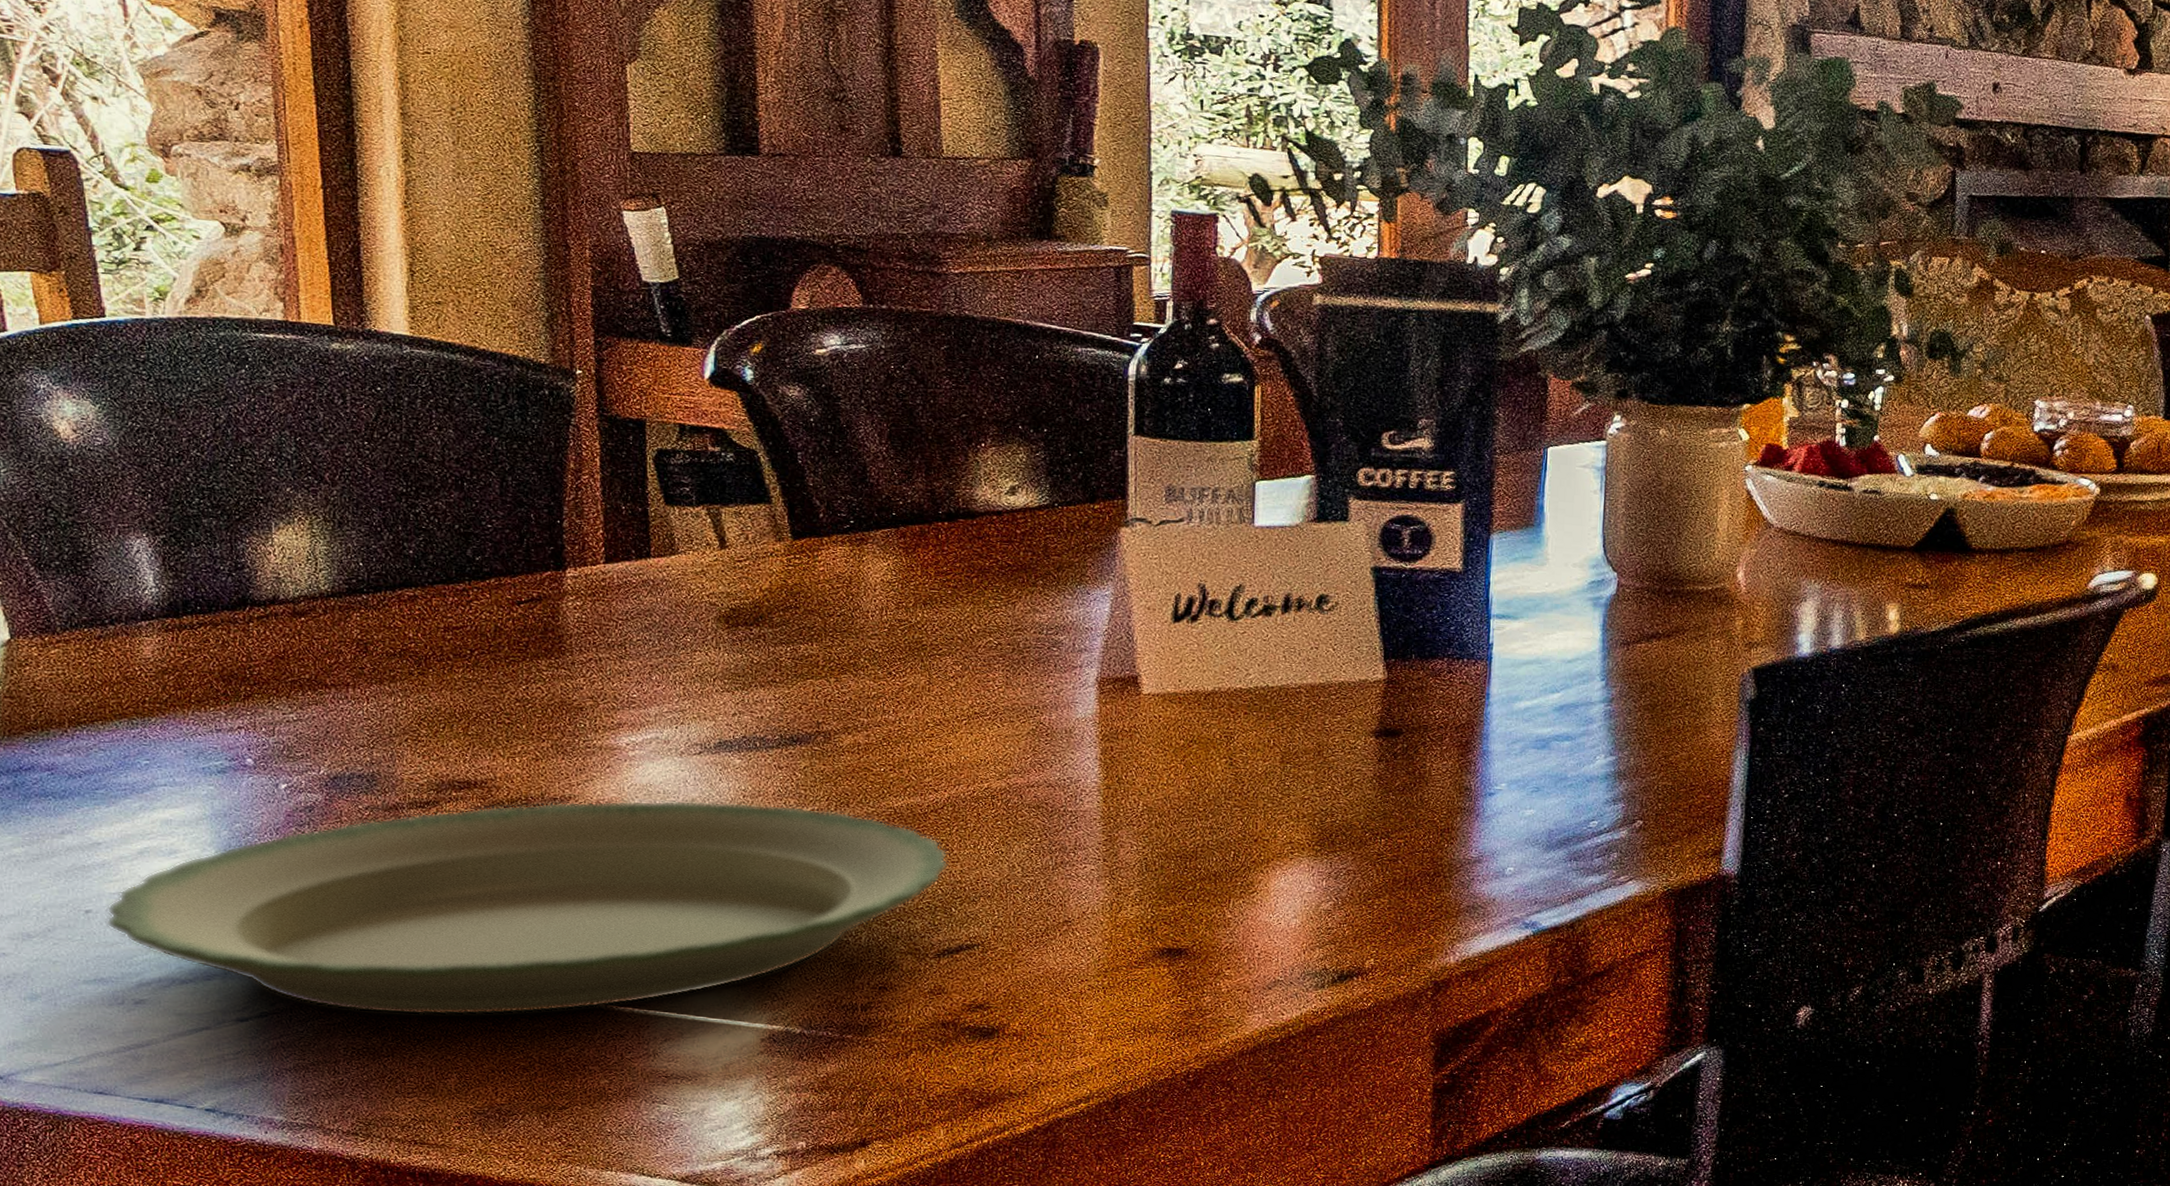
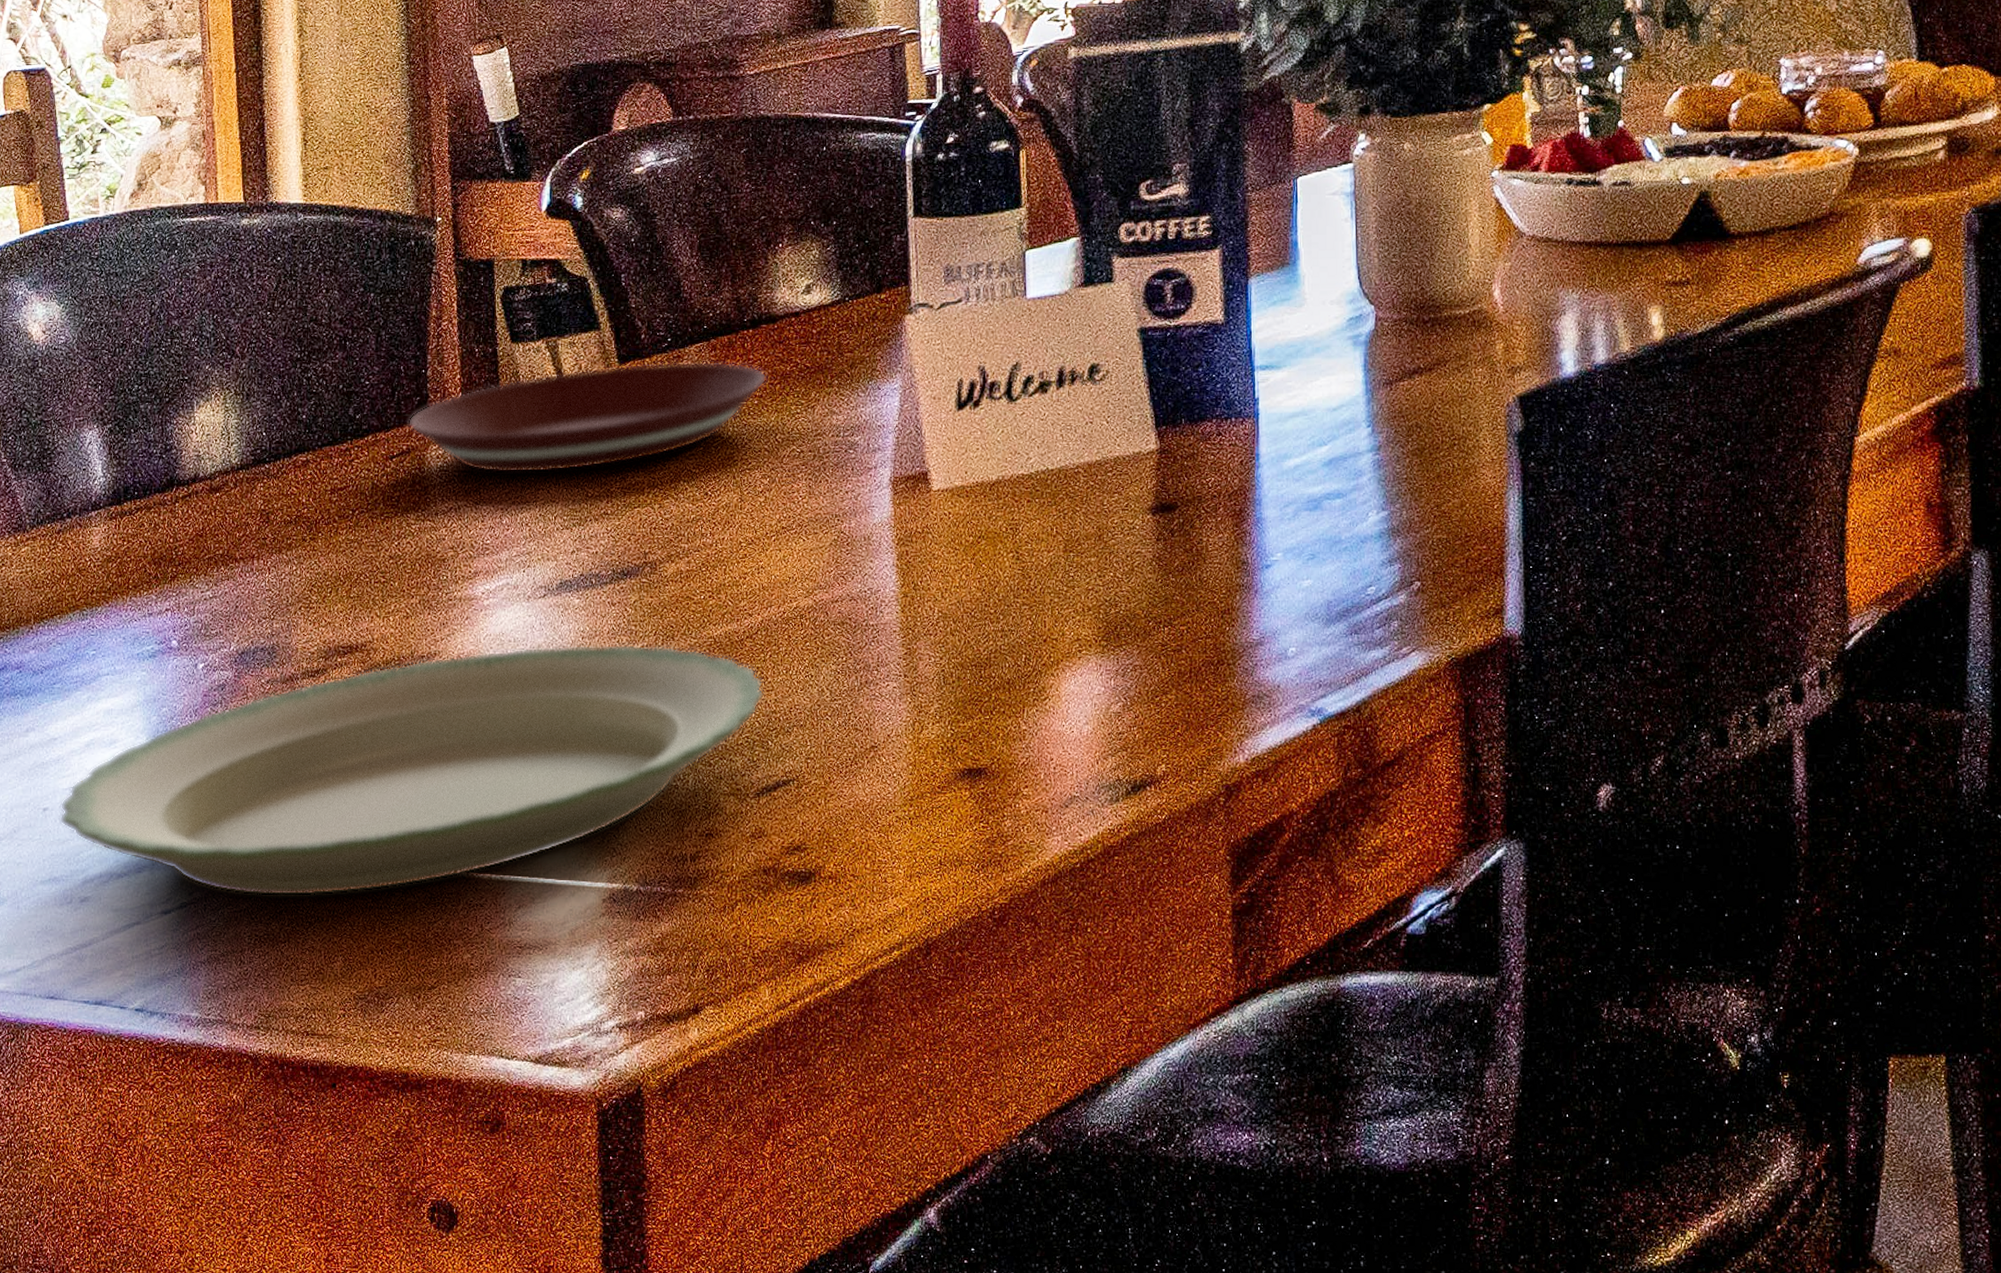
plate: none [539,539,963,637] -> present [408,361,767,474]

